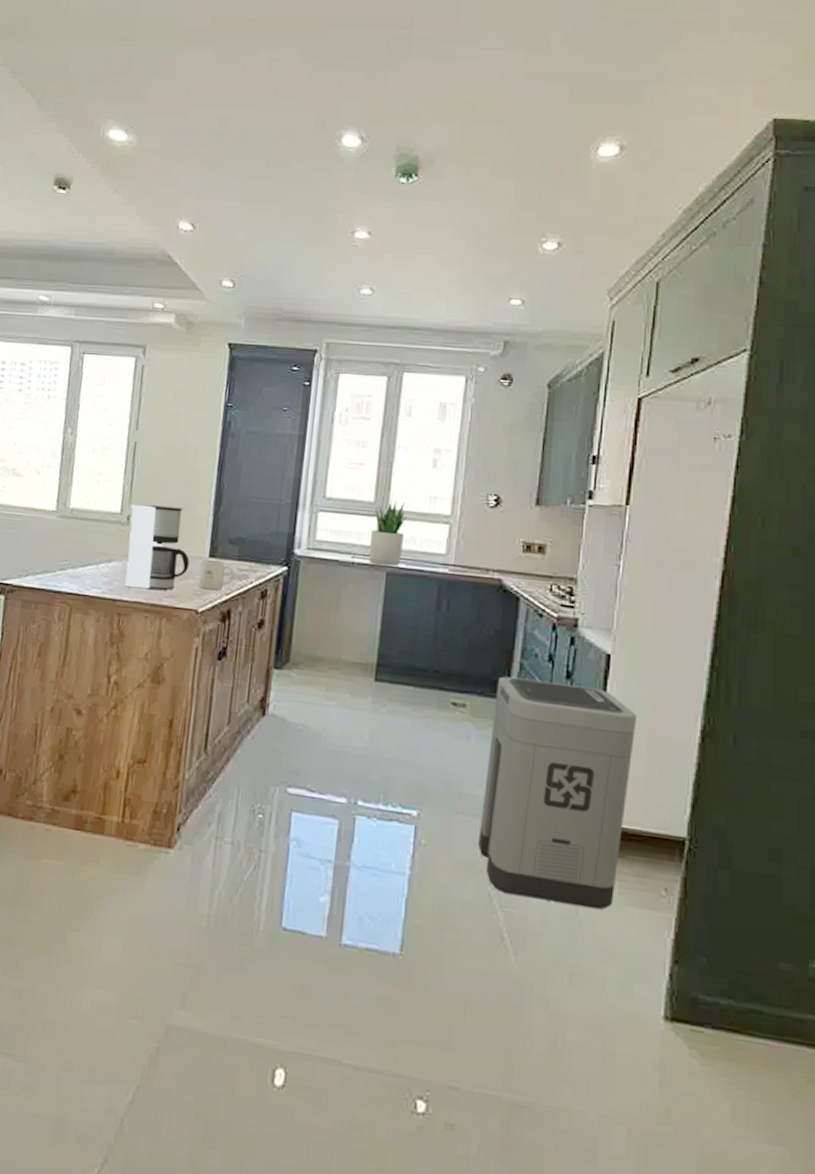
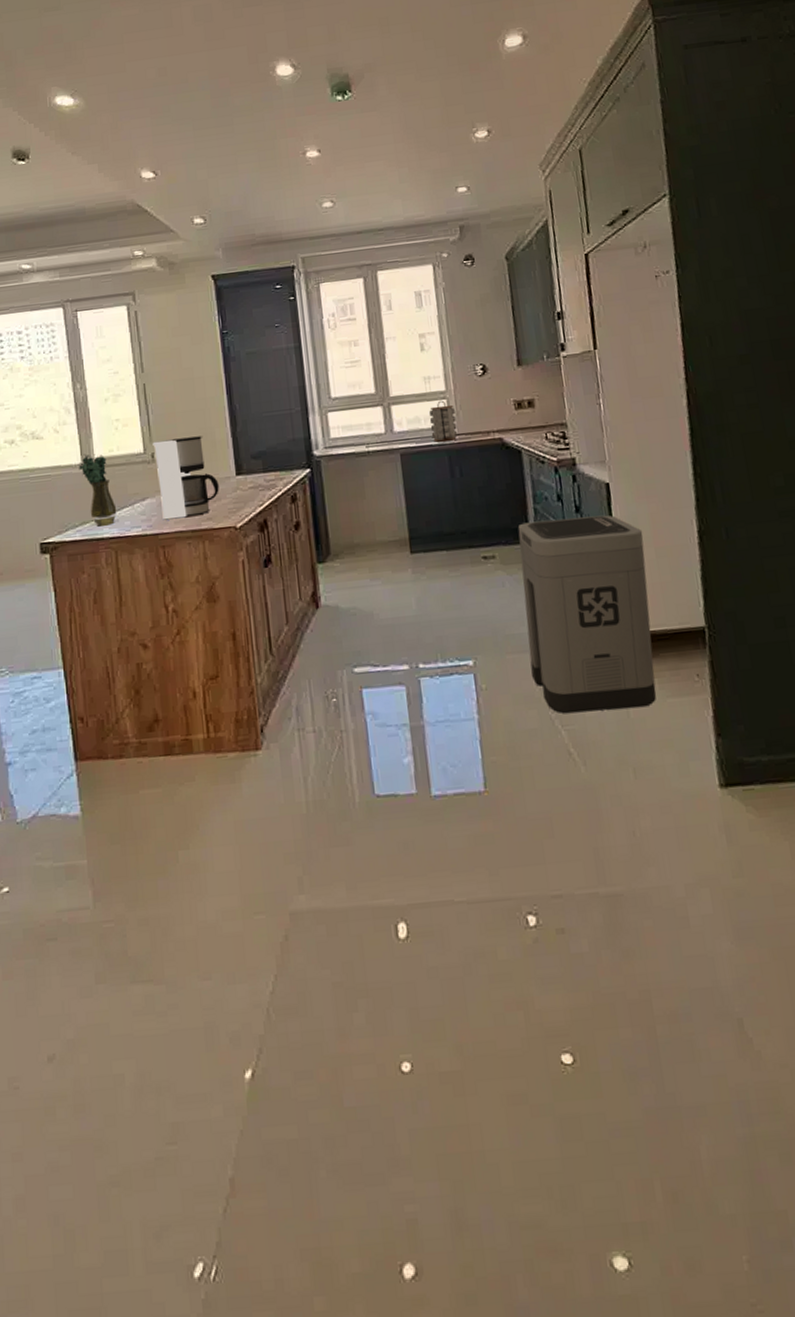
vase: none [52,501,82,580] -> present [79,454,117,527]
mug: present [198,558,235,591] -> none [229,475,263,506]
planter: present [369,501,407,567] -> none [378,387,411,449]
spice rack: none [424,524,456,571] -> present [429,400,458,443]

